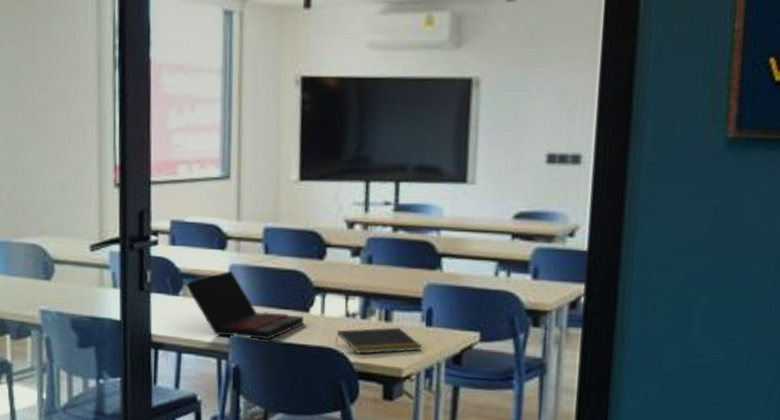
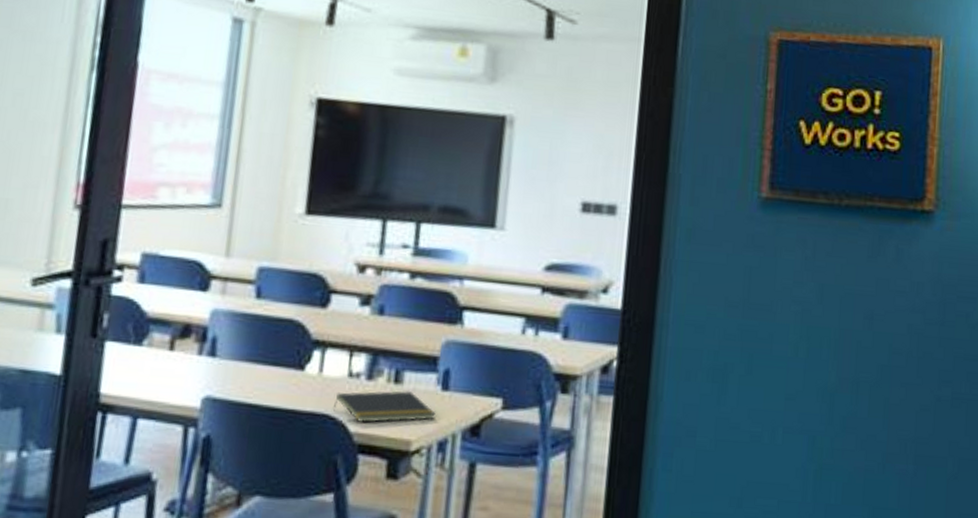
laptop: present [185,270,304,340] -> none [151,316,297,404]

